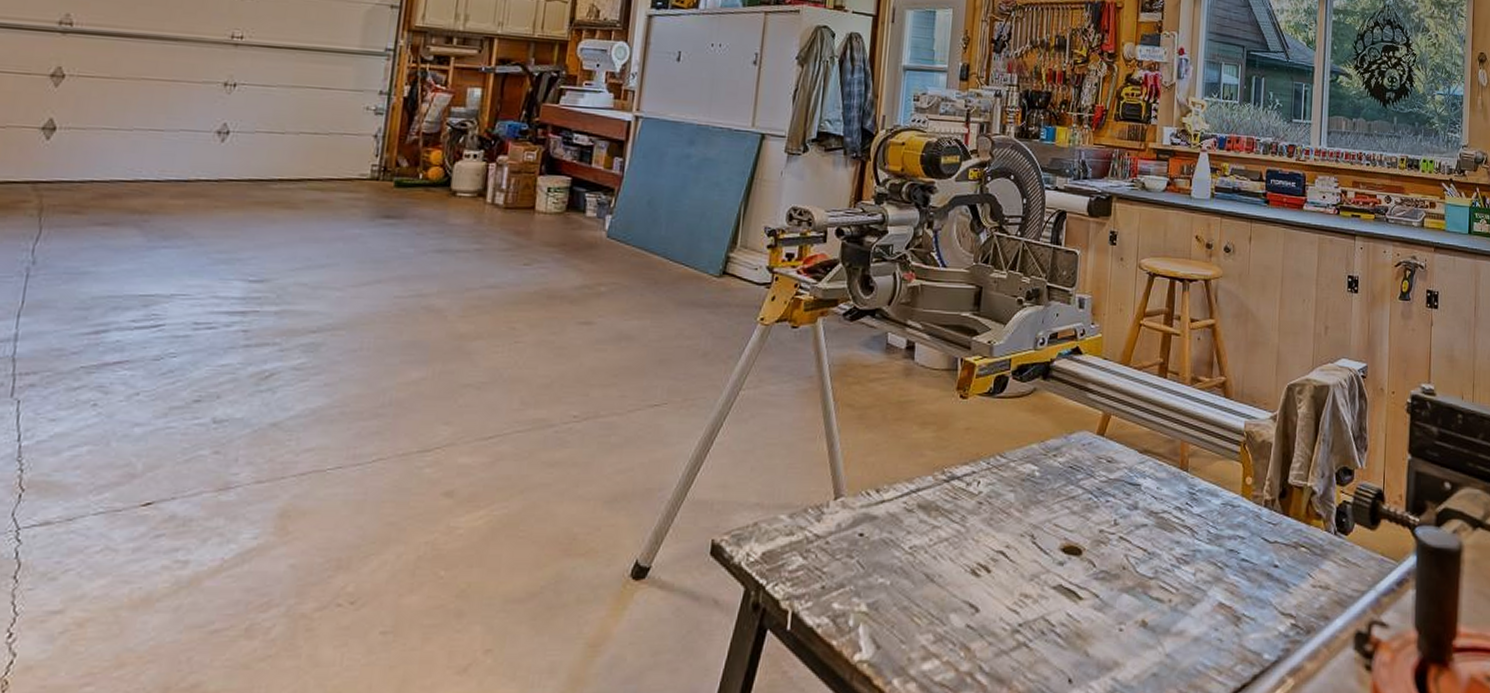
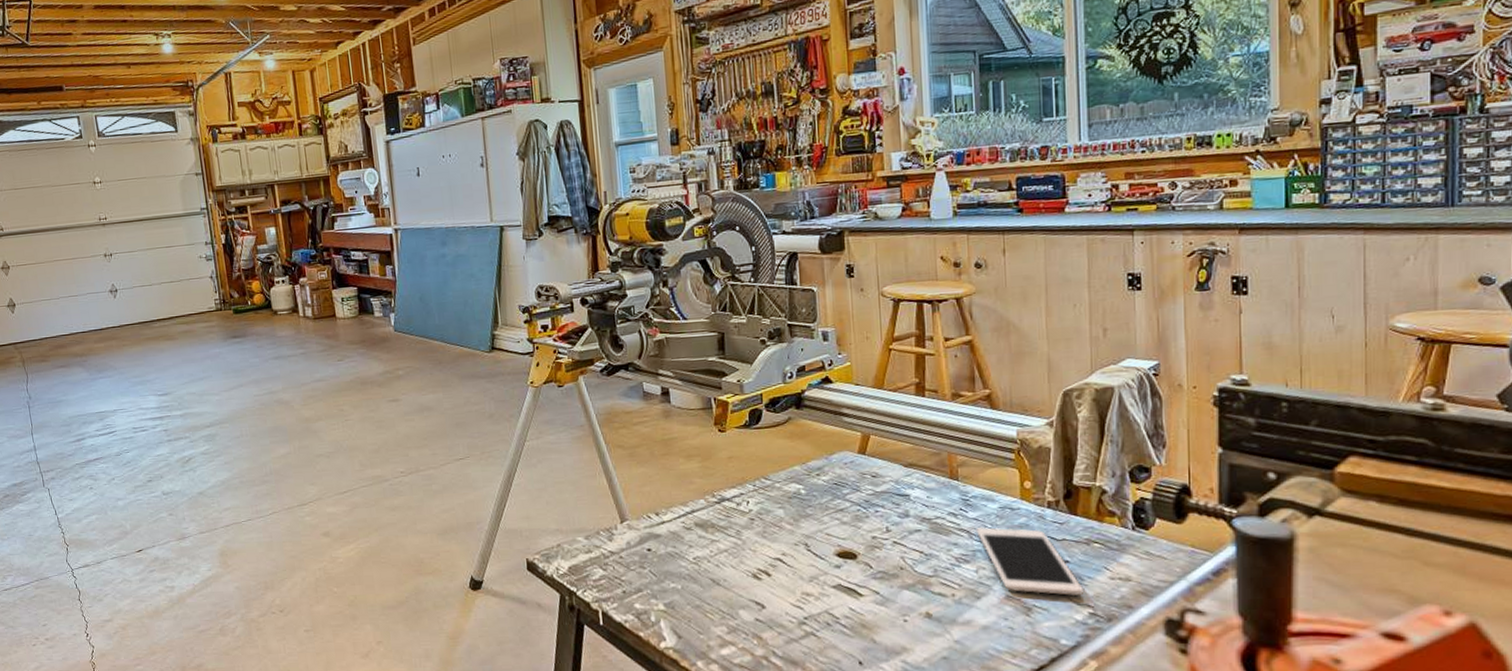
cell phone: none [1198,524,1288,604] -> present [976,526,1083,596]

